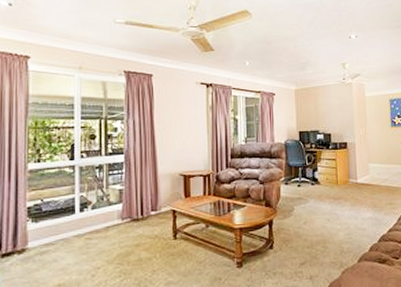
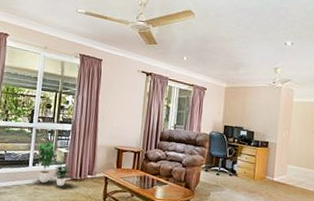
potted plant: none [84,178,130,232] -> present [37,140,71,187]

